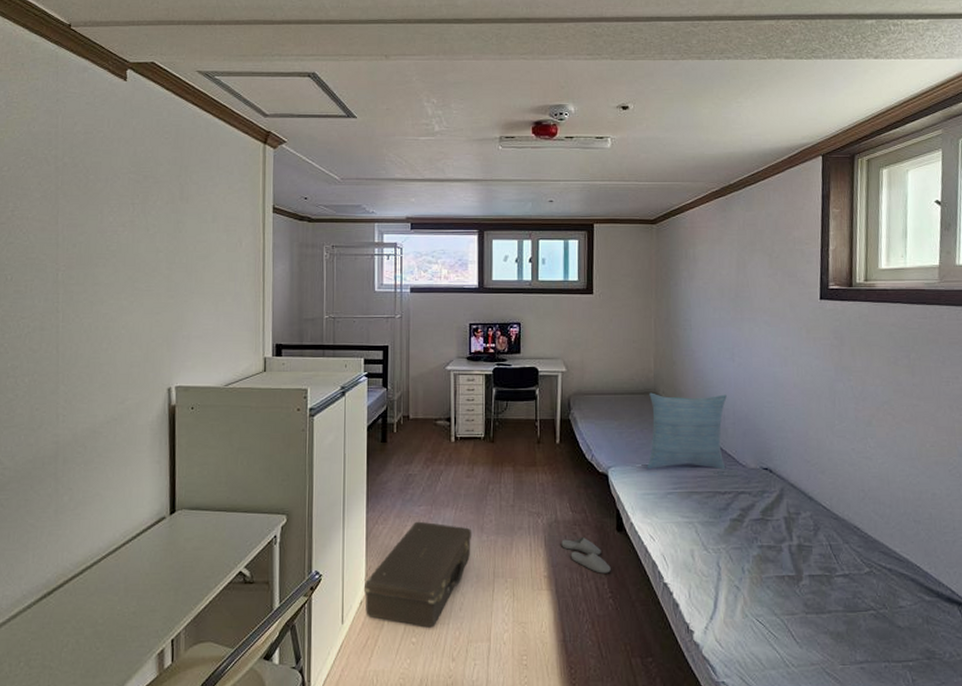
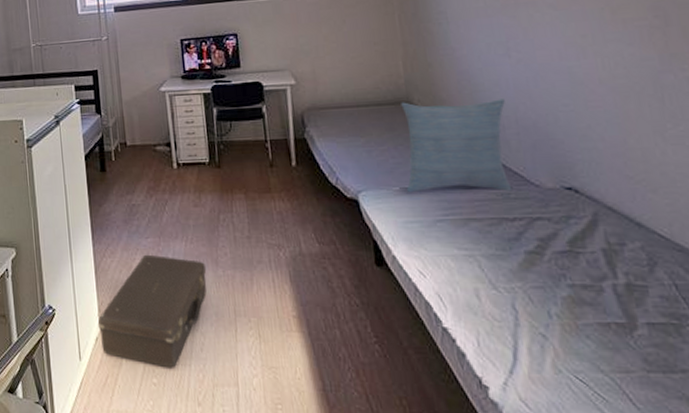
slippers: present [561,536,611,574] -> none [309,271,373,315]

